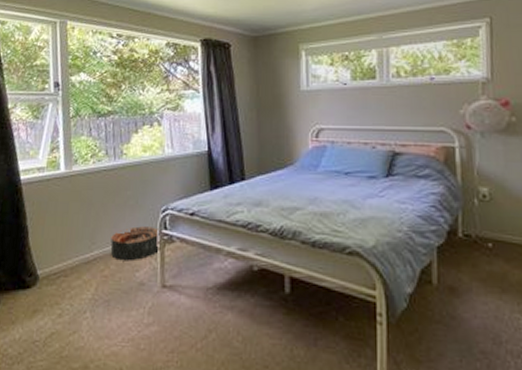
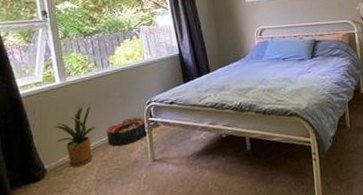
house plant: none [48,199,100,280] -> present [49,103,96,168]

